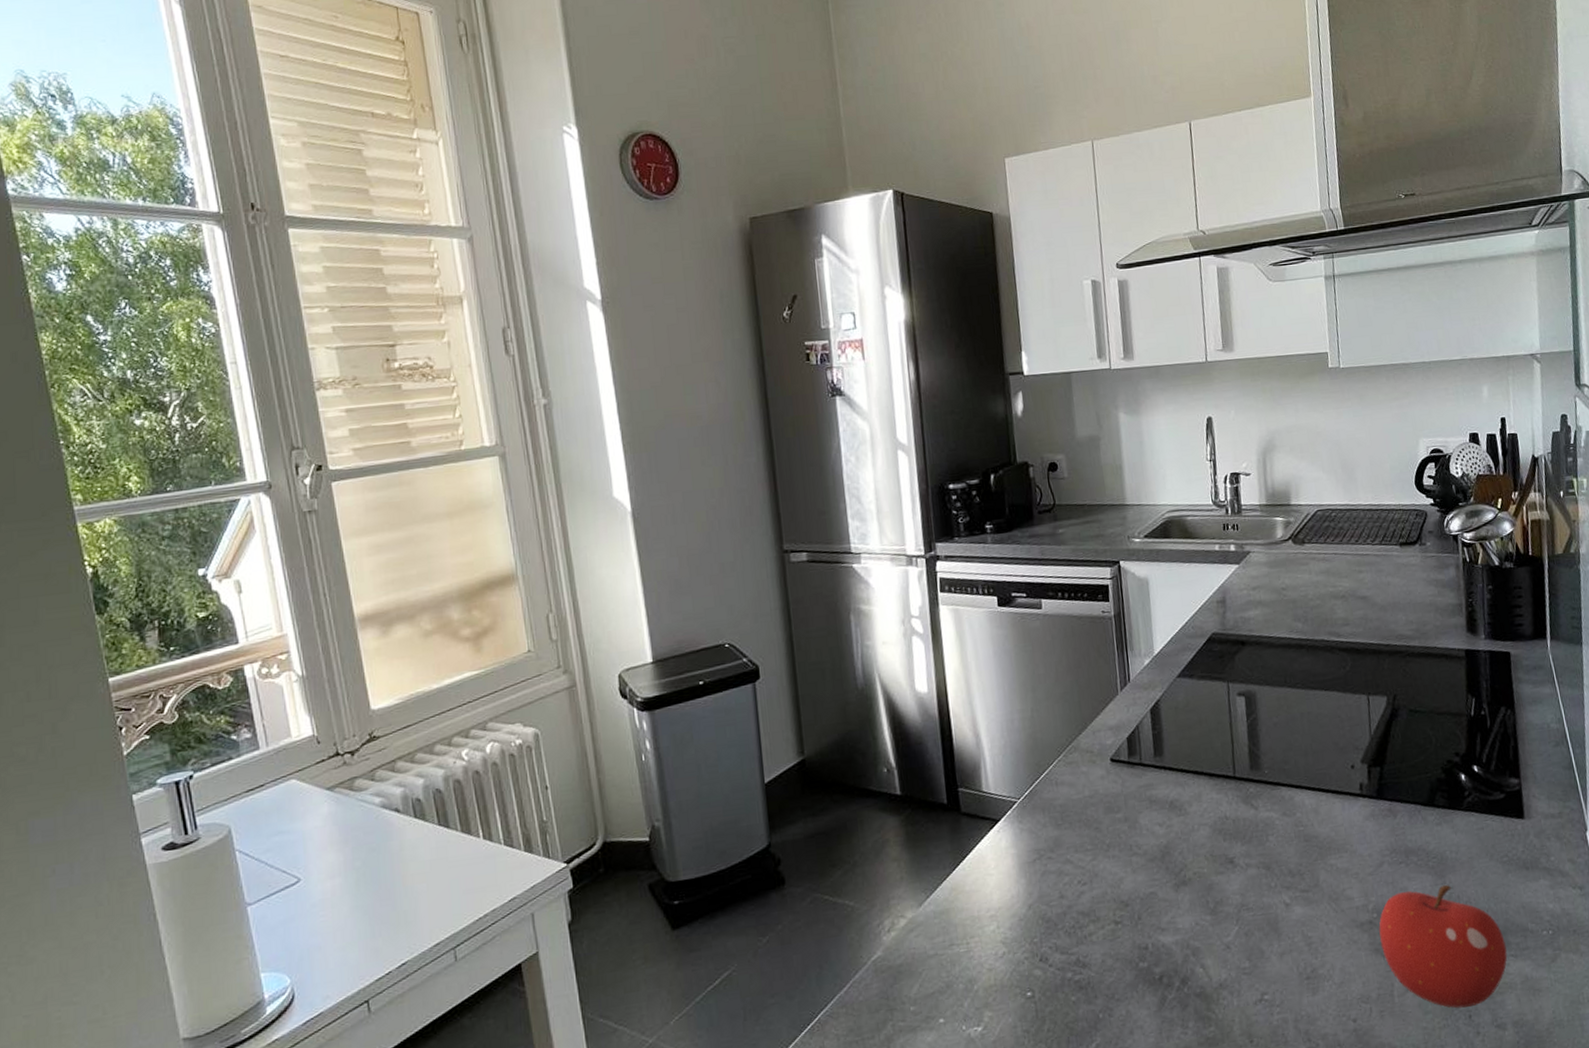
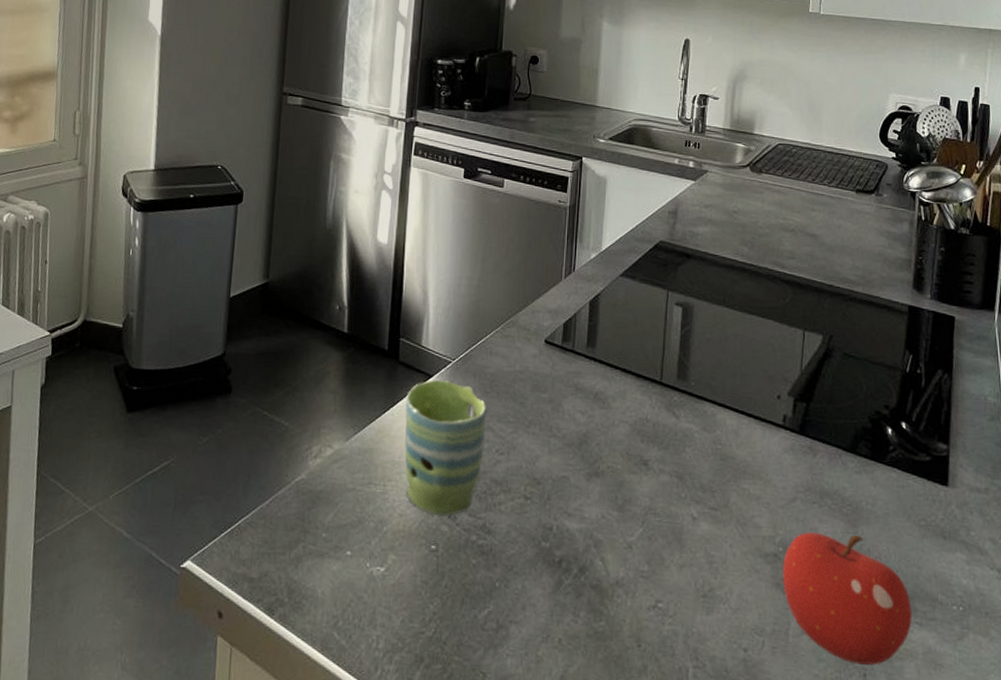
mug: none [975,821,1066,961] -> present [405,380,488,516]

